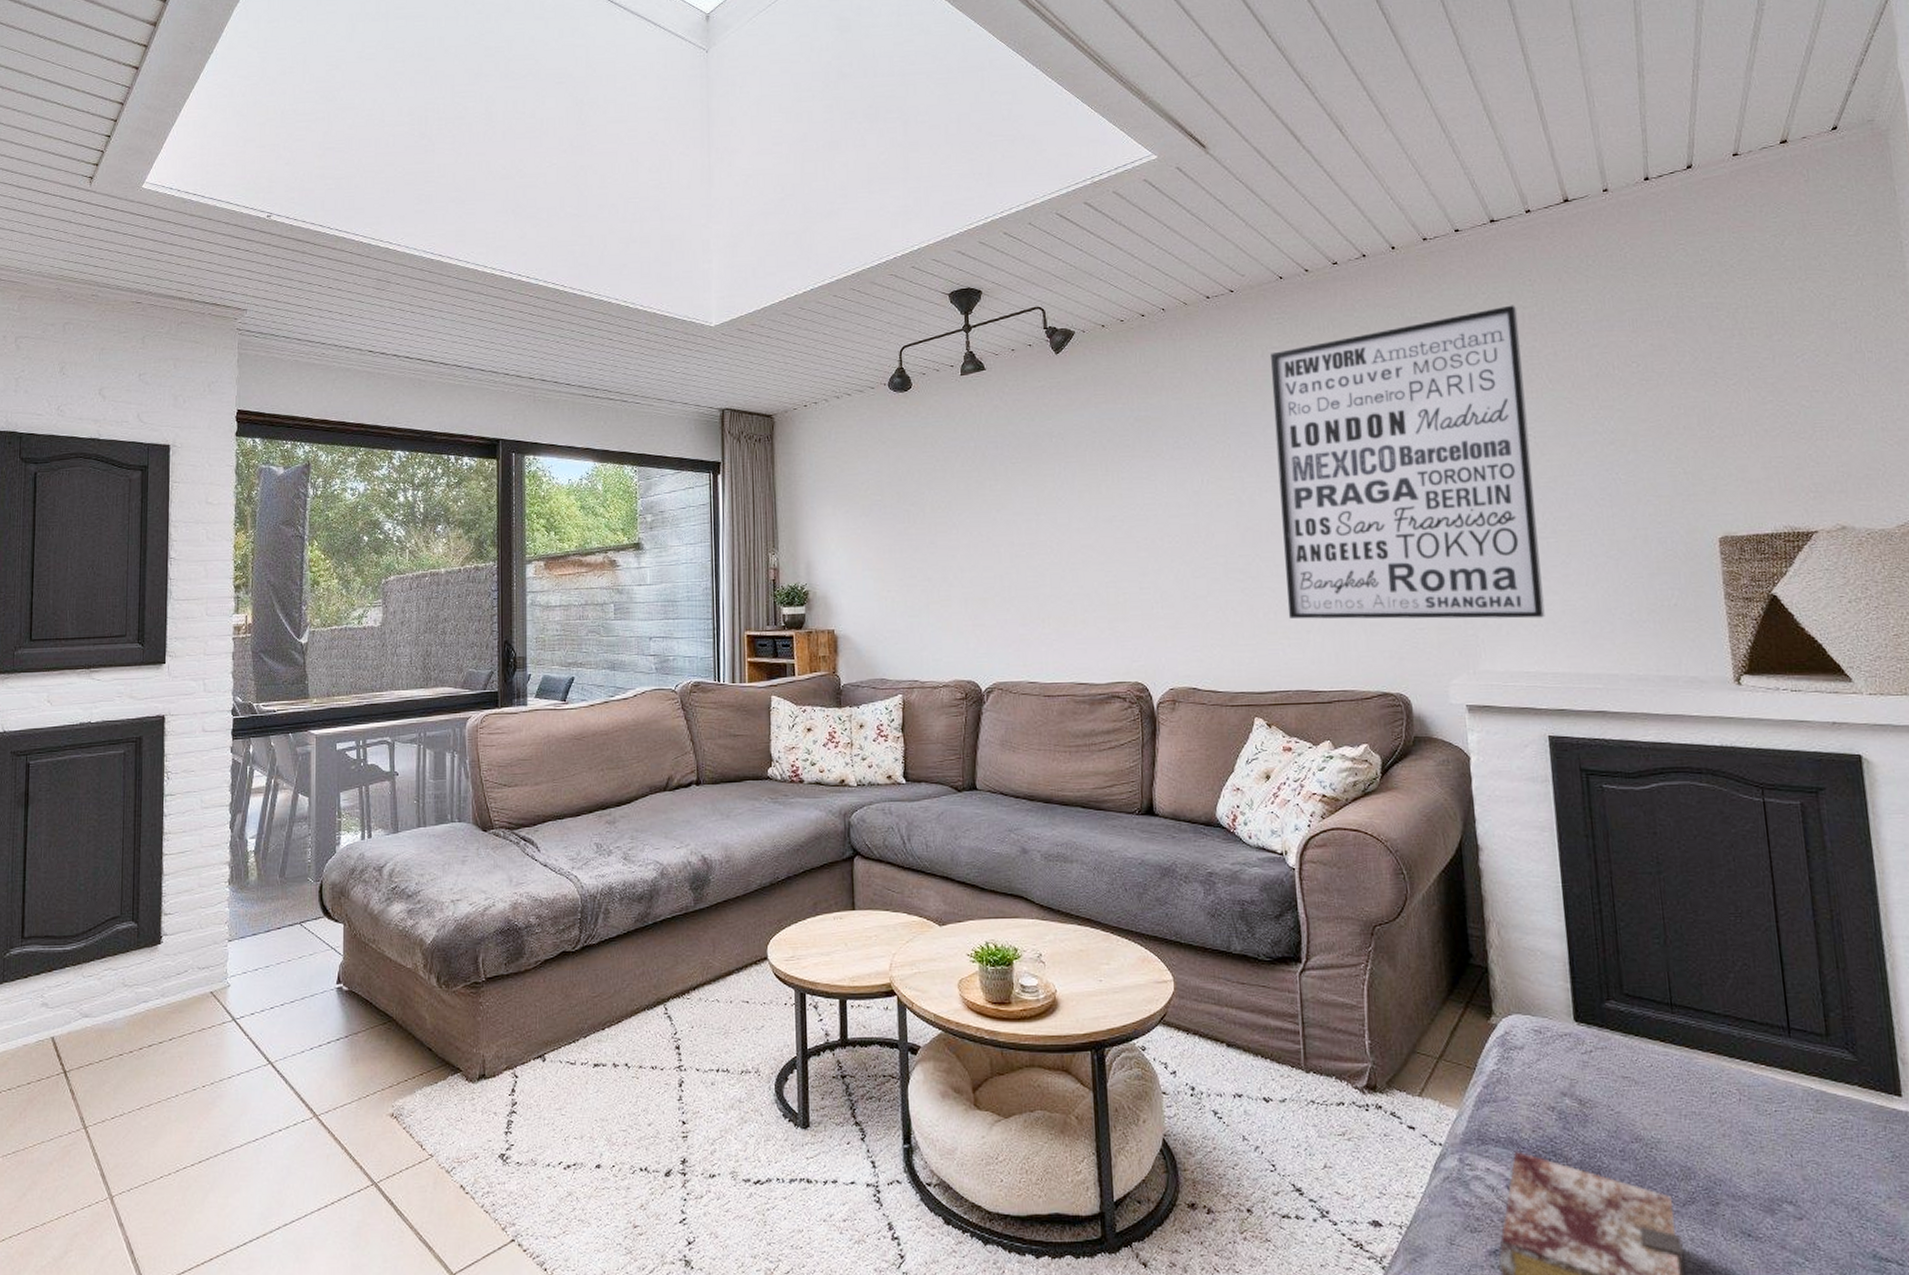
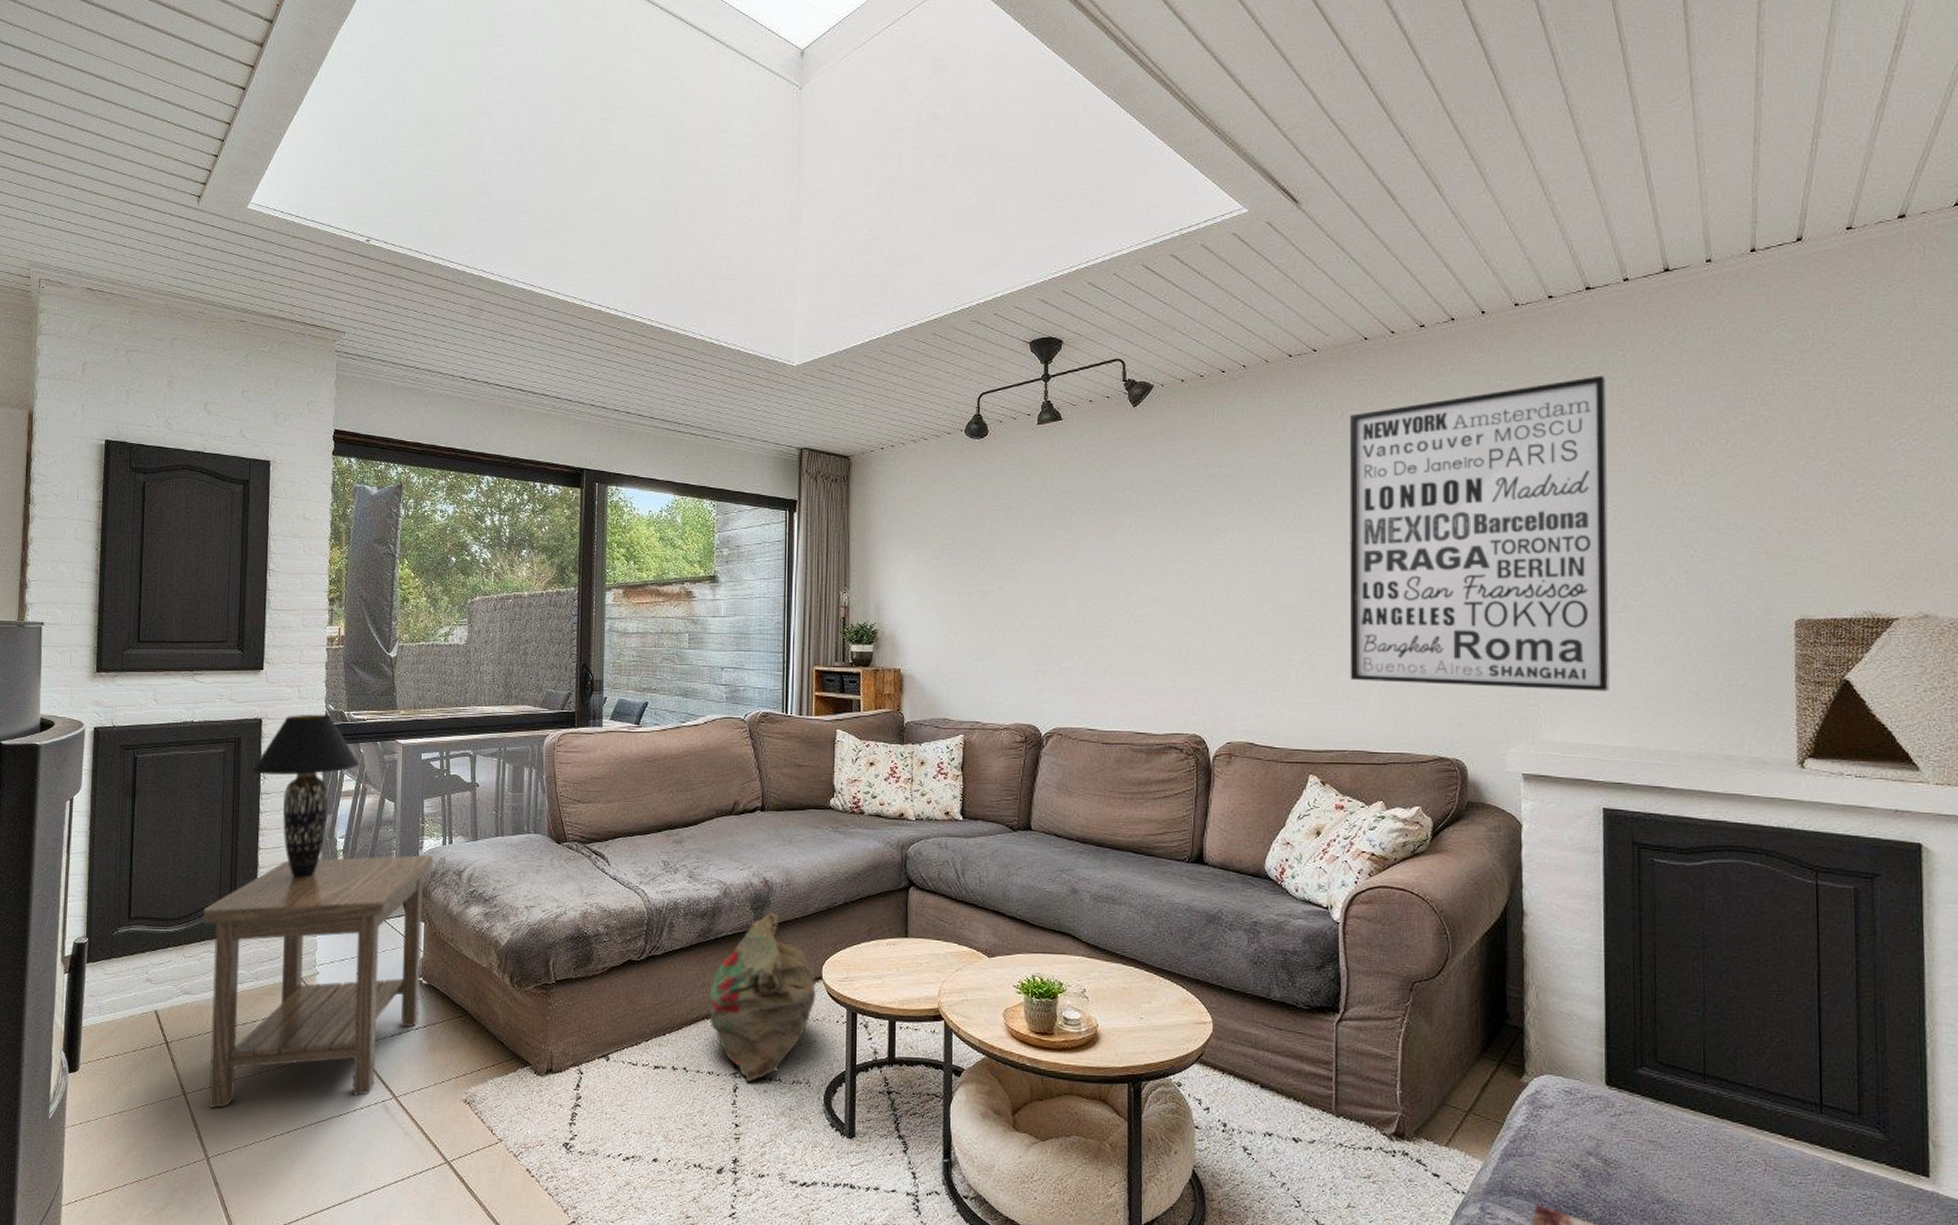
side table: none [103,852,352,1141] -> present [202,855,433,1108]
table lamp: none [154,707,271,883] -> present [251,714,360,878]
bag: none [649,892,762,1075] -> present [709,913,816,1083]

